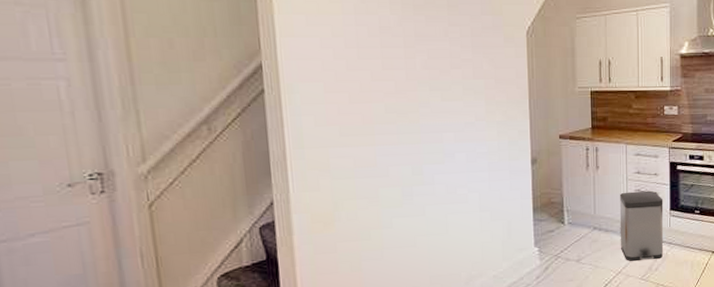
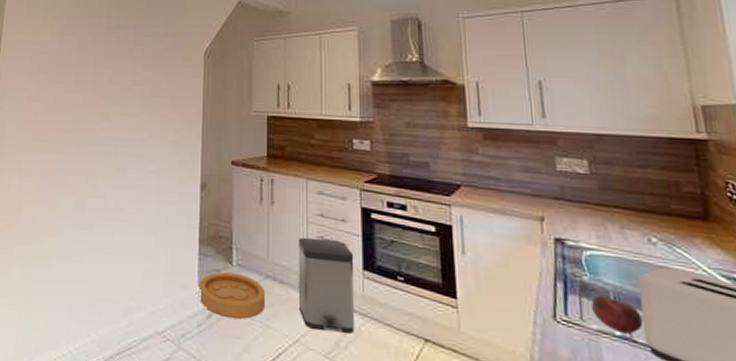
pet bowl: none [535,230,594,267] -> present [198,272,266,319]

